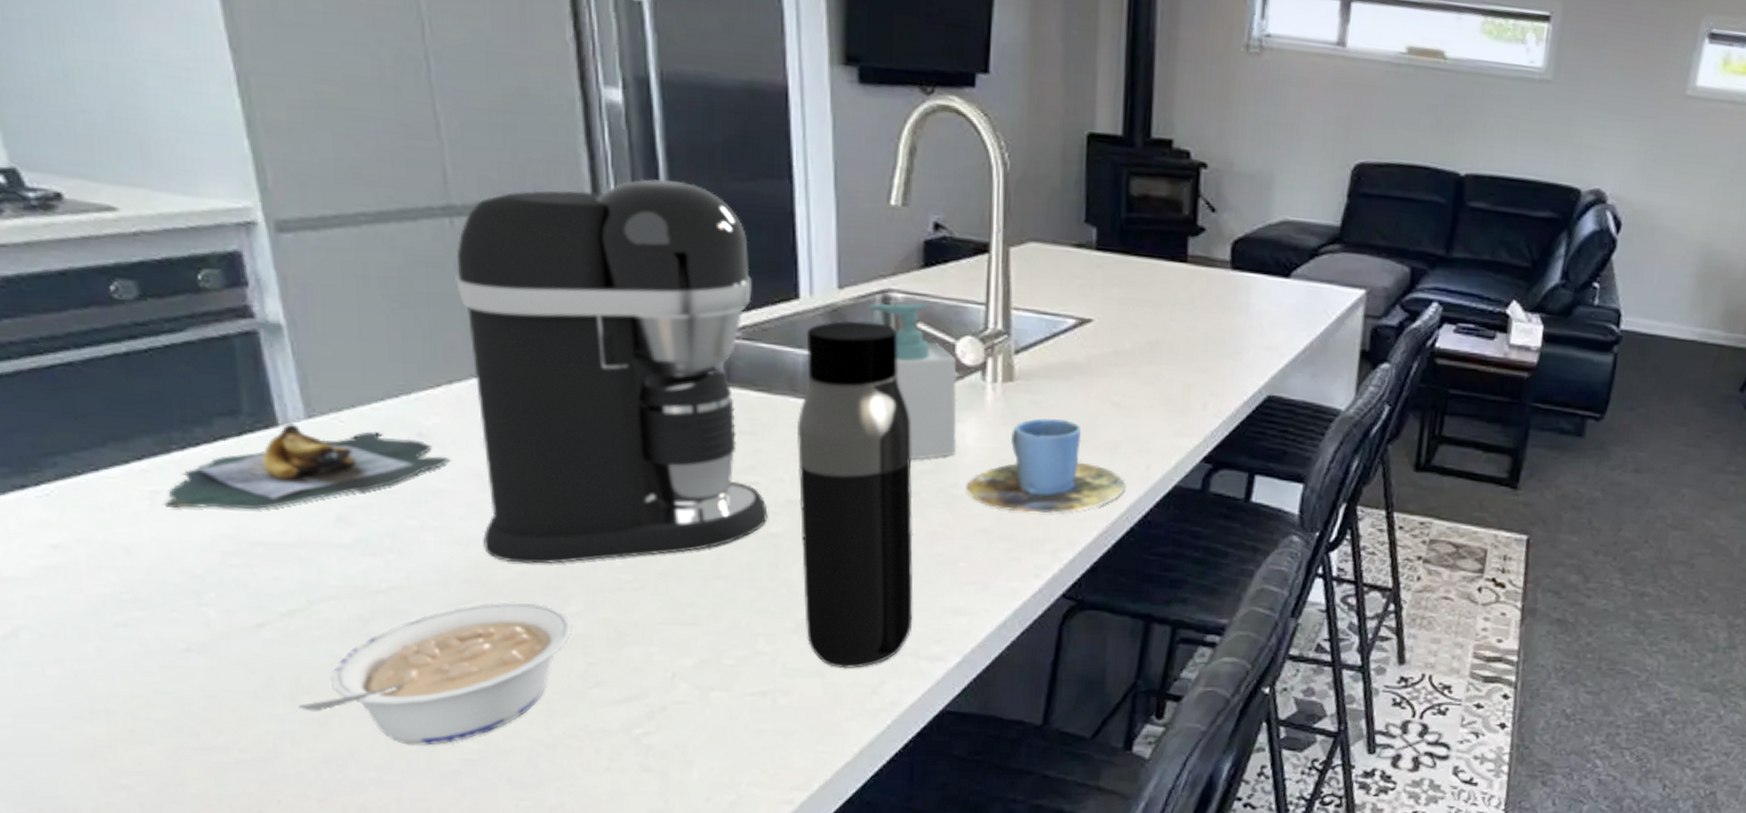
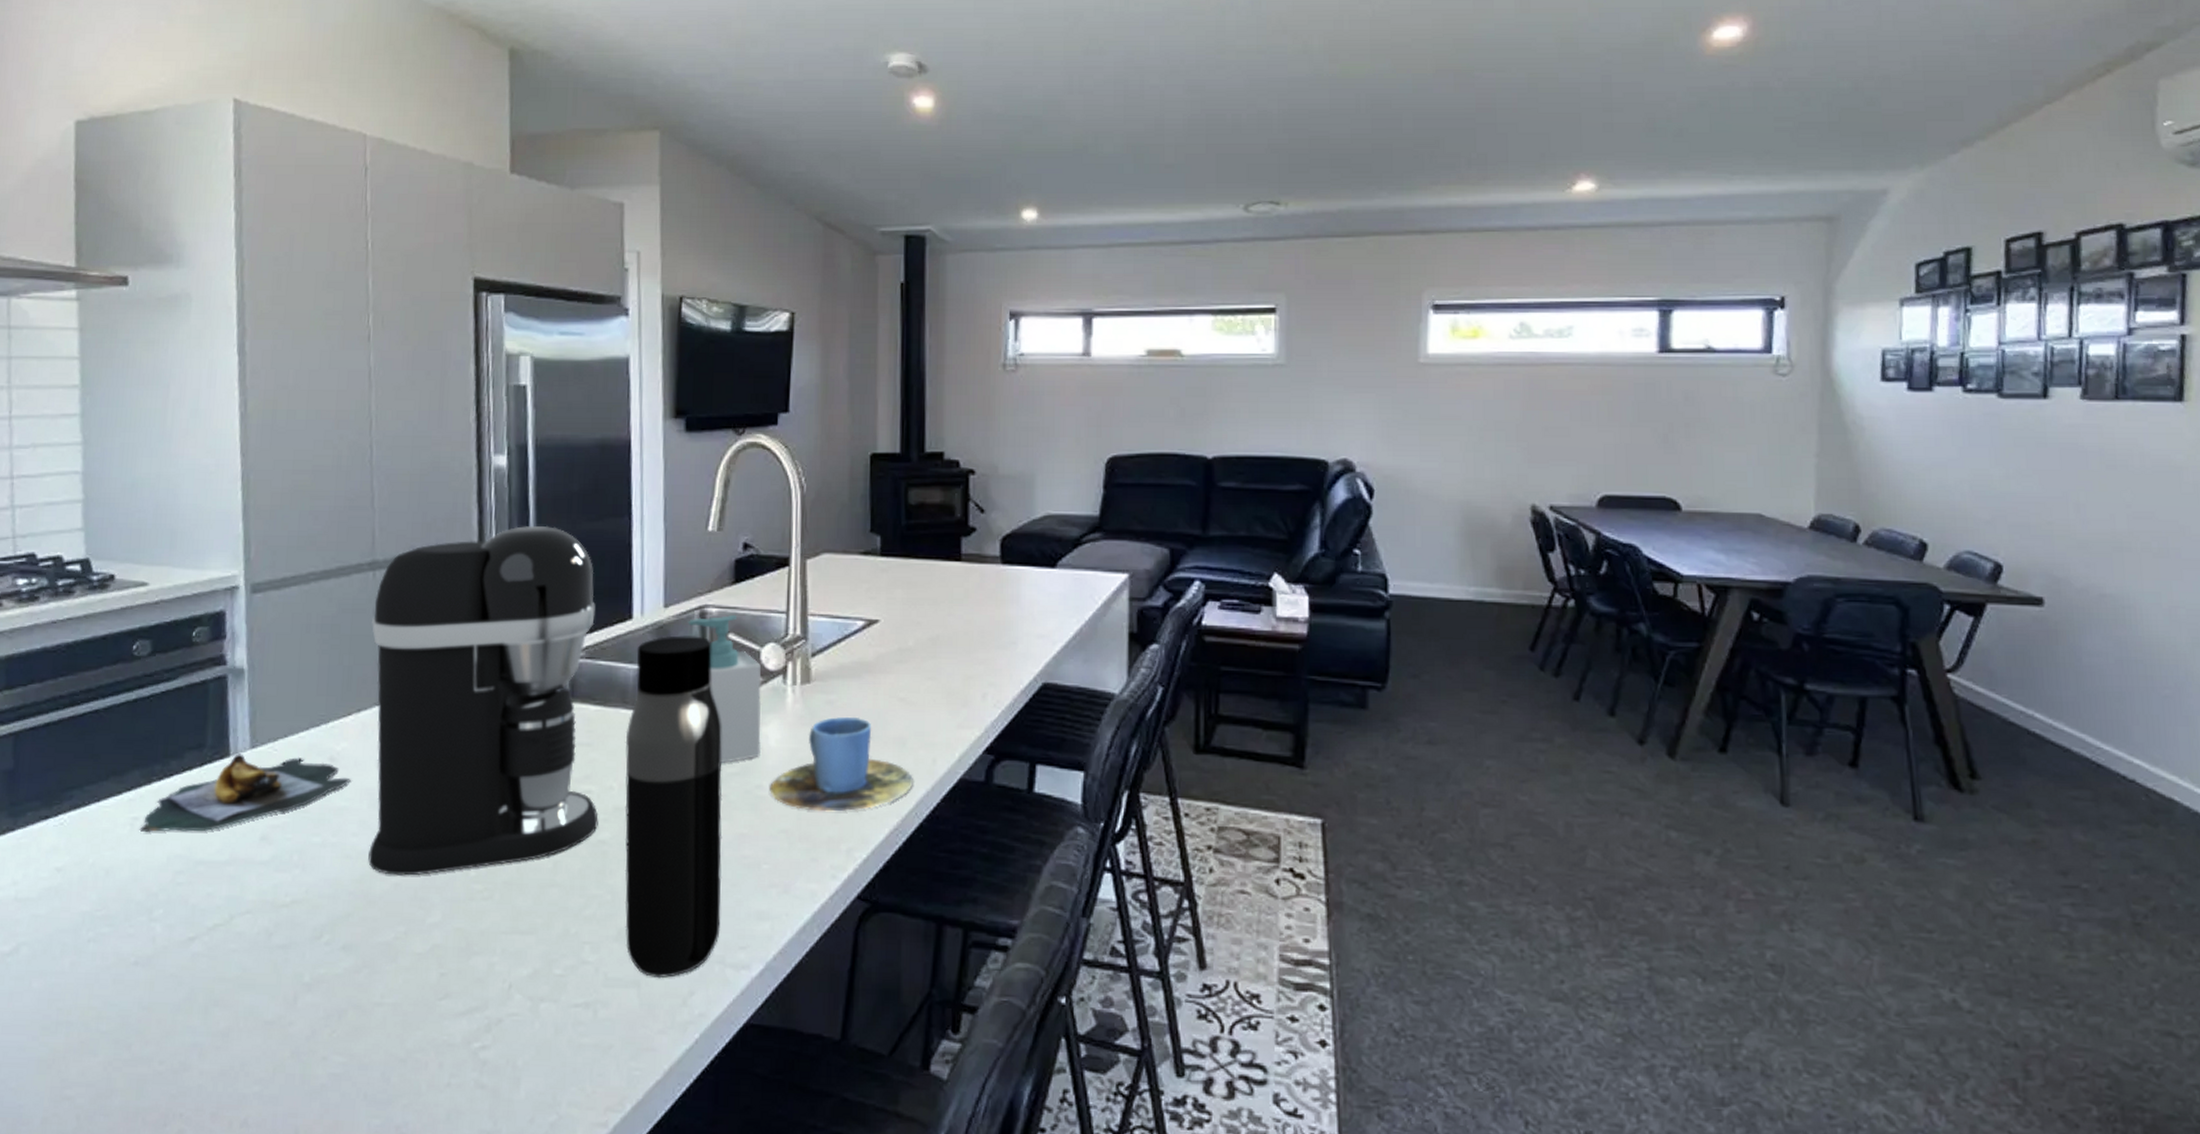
legume: present [298,601,573,746] -> none [209,913,431,1059]

